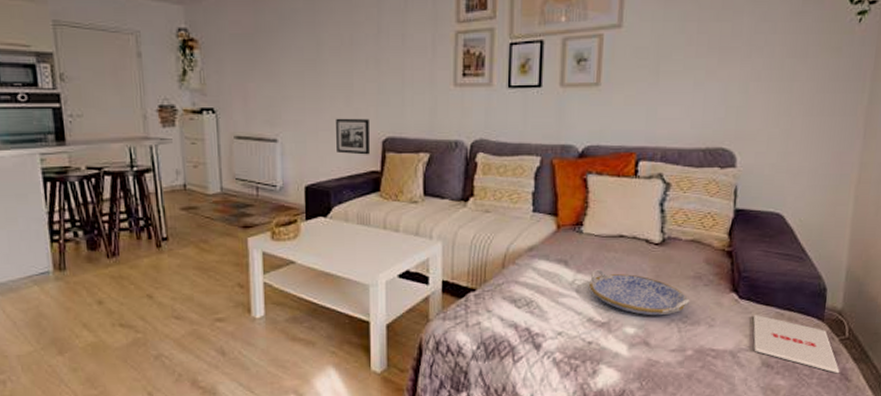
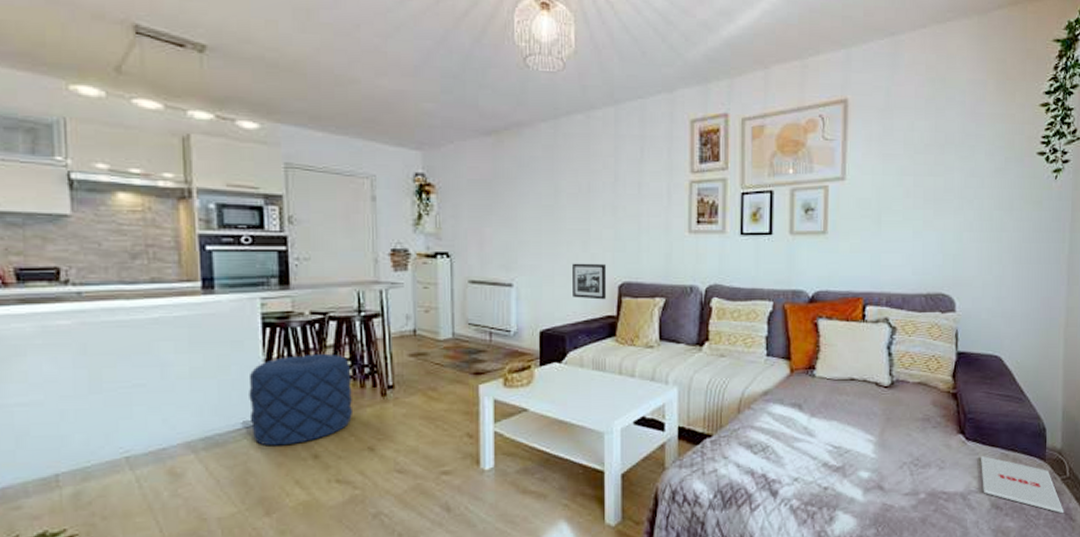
pouf: none [34,206,131,292] -> present [248,353,352,446]
serving tray: present [589,269,690,316] -> none [823,413,920,459]

